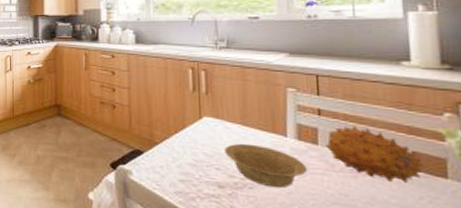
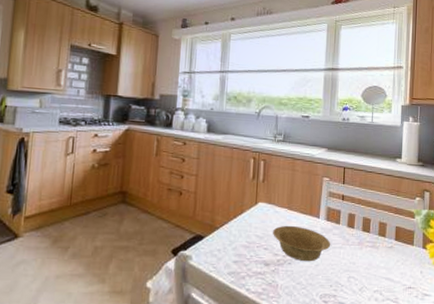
fruit: present [326,126,423,184] -> none [345,208,401,252]

